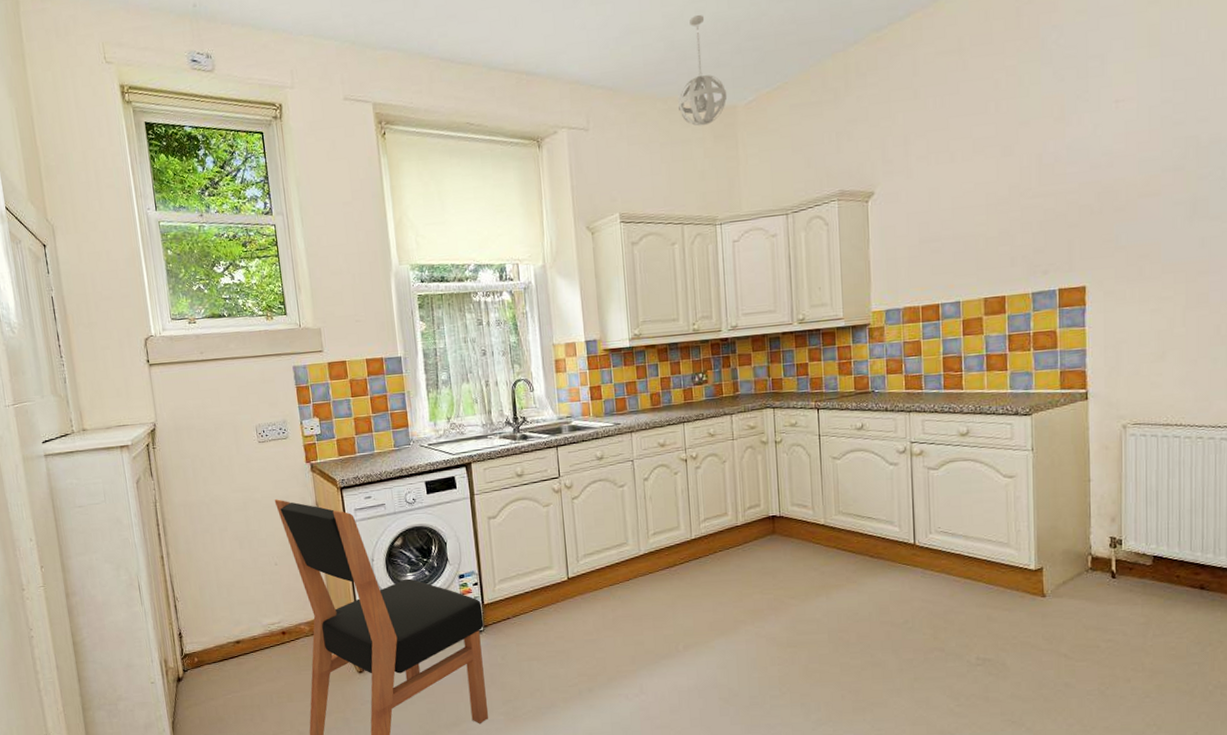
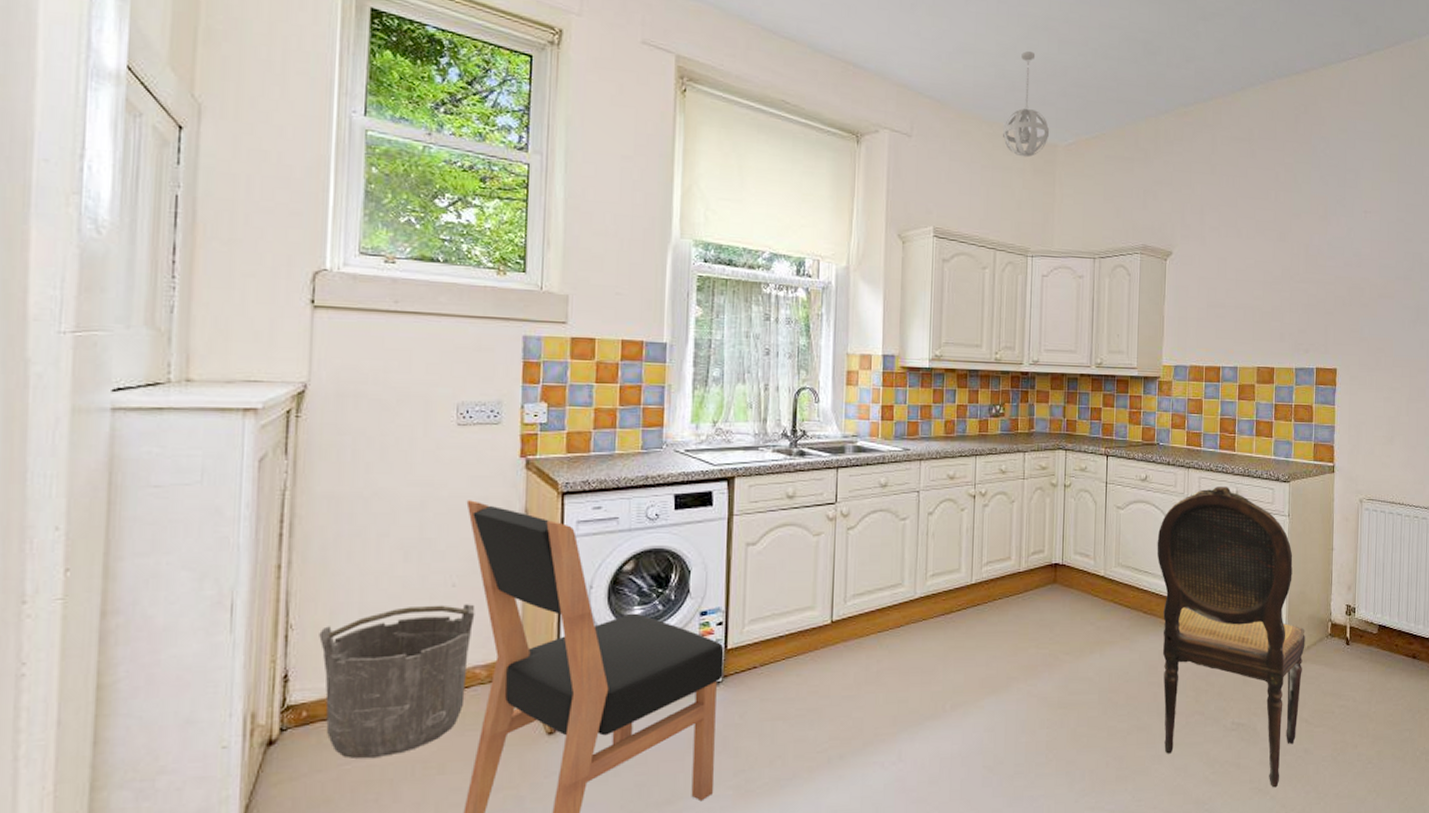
bucket: none [195,577,297,691] -> present [319,604,475,759]
dining chair: none [879,427,1060,720] -> present [1157,487,1305,788]

